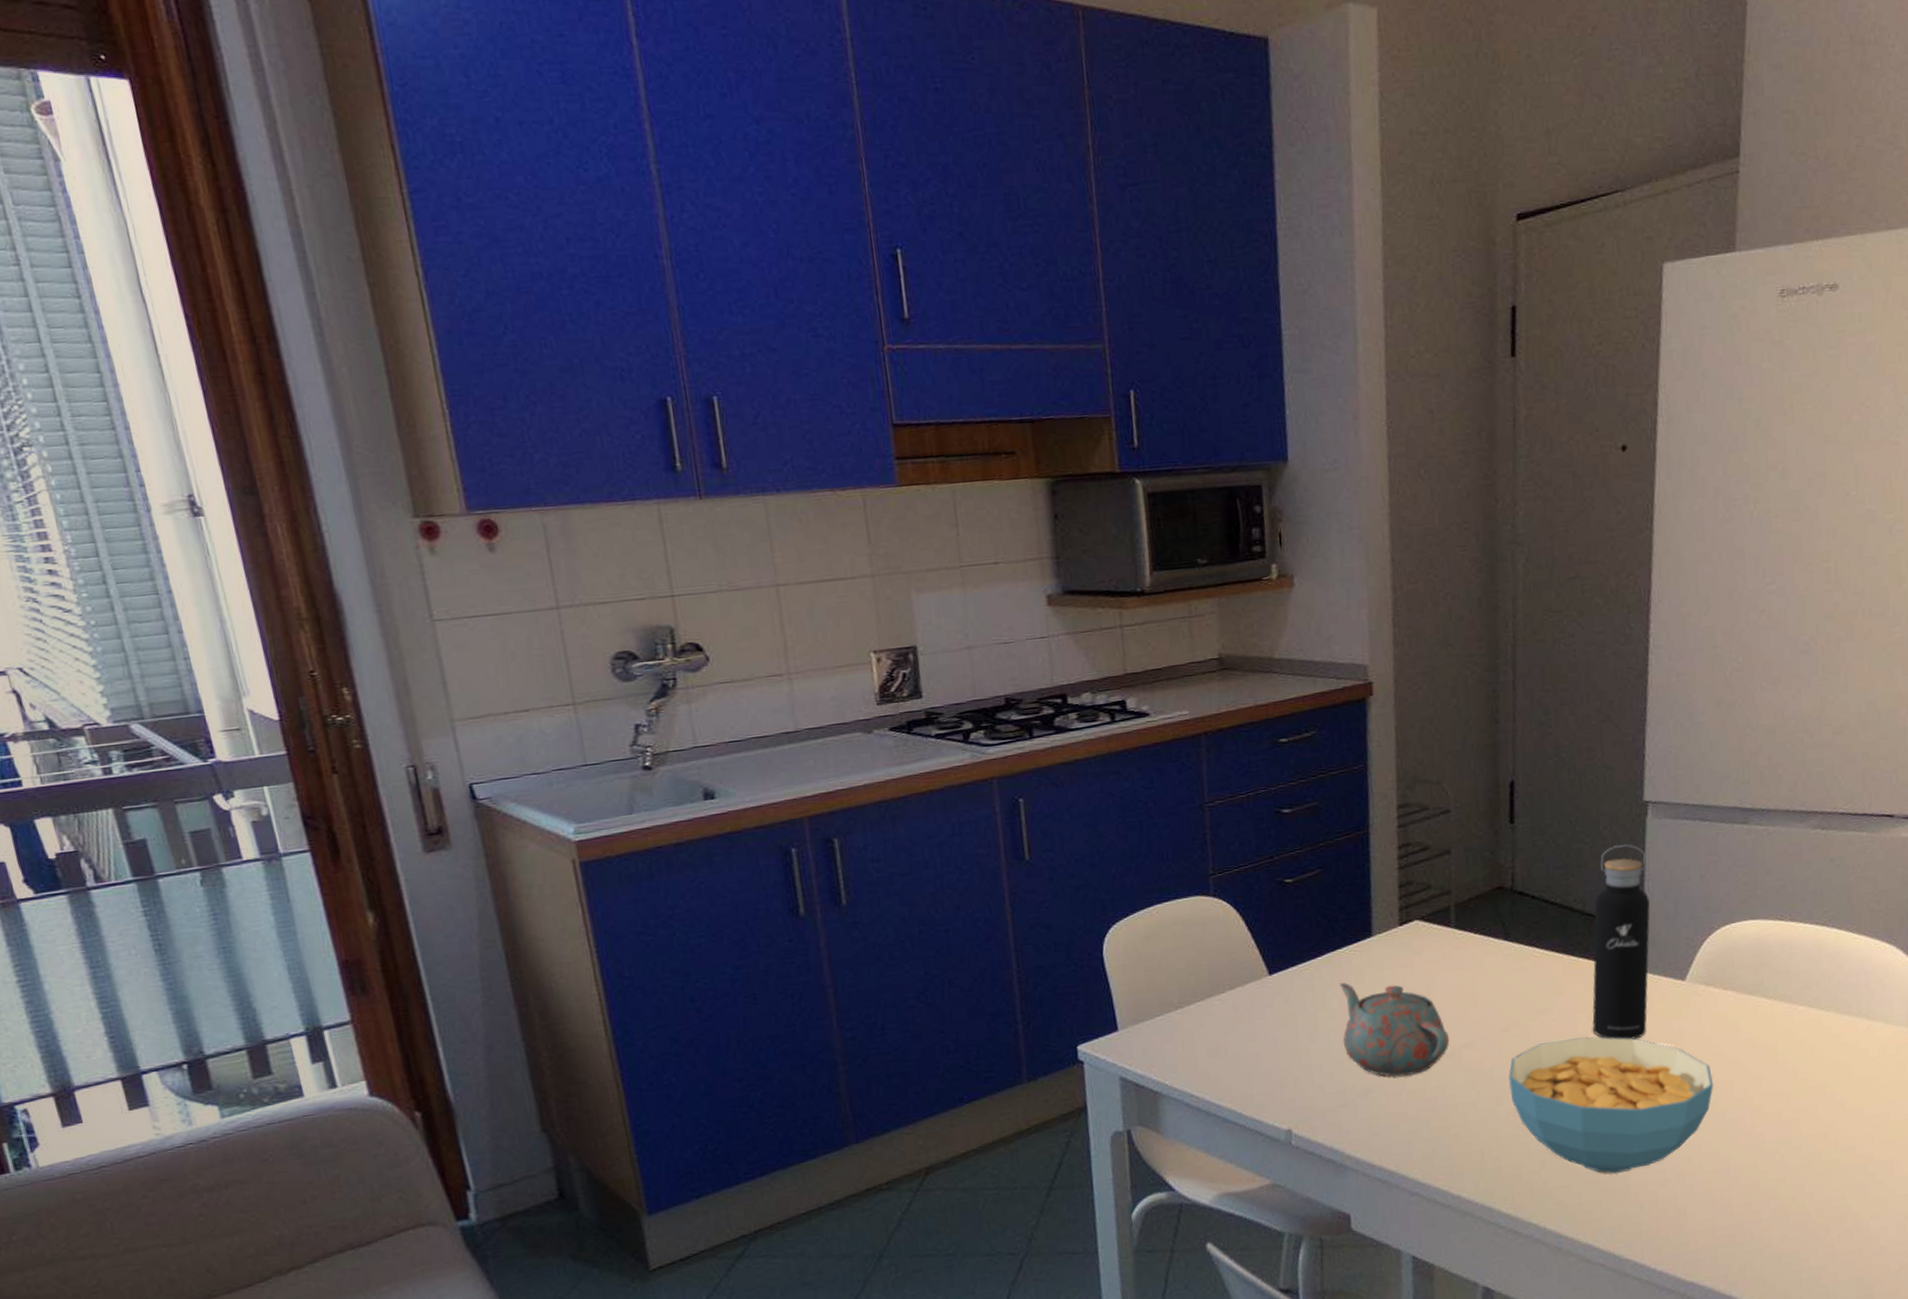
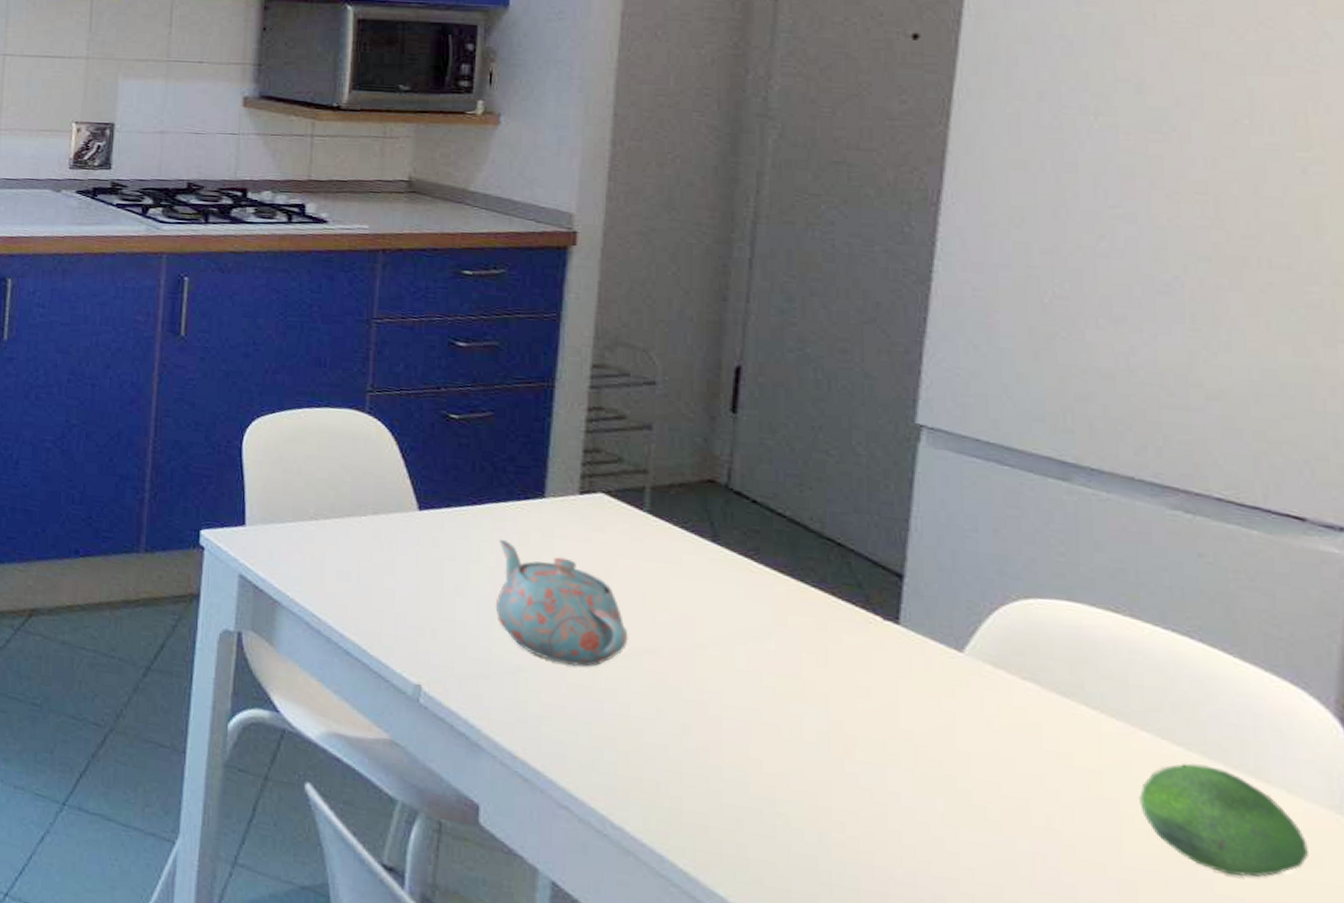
cereal bowl: present [1509,1036,1714,1174] -> none [702,674,999,874]
water bottle: present [1592,844,1650,1040] -> none [824,467,916,707]
fruit: none [1799,1018,1898,1094] -> present [1139,762,1308,877]

